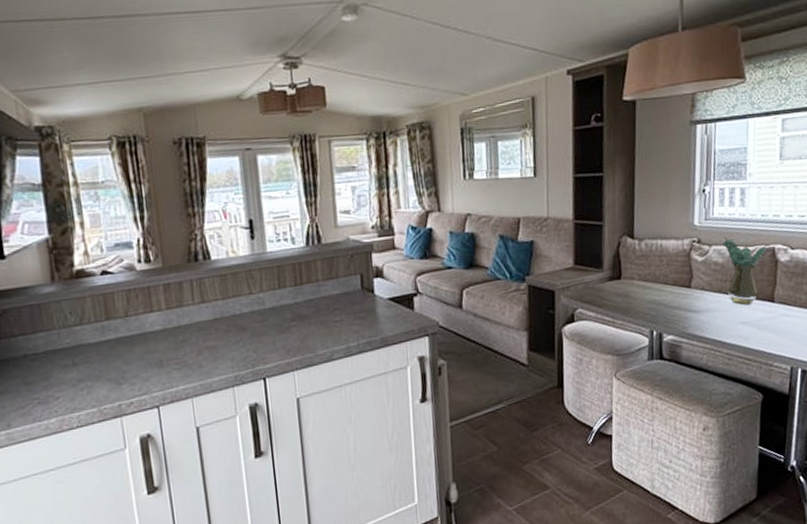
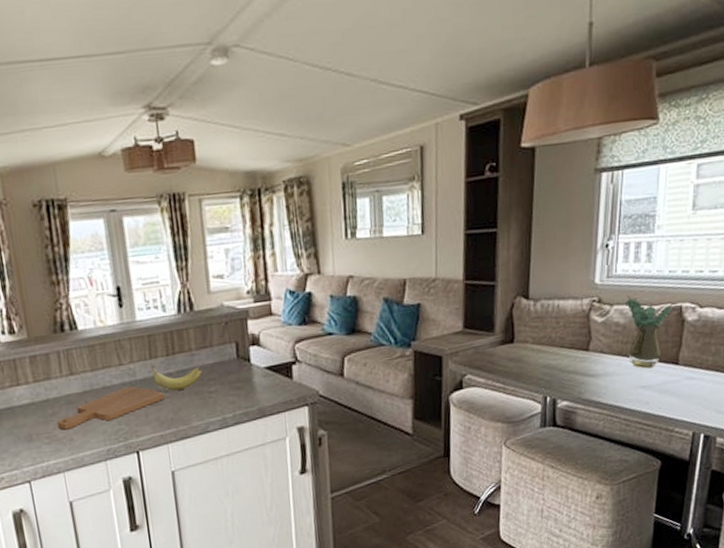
cutting board: none [187,314,291,356] -> present [57,386,164,430]
fruit: none [278,290,328,319] -> present [150,360,202,391]

